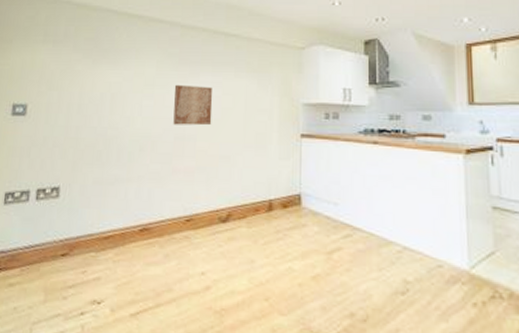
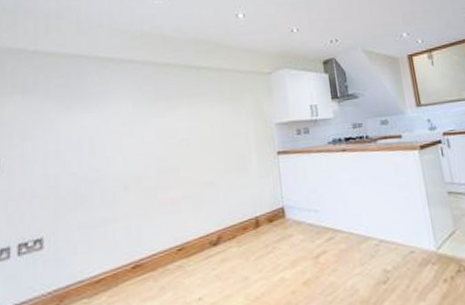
wall art: present [173,84,213,126] -> none [152,118,193,159]

